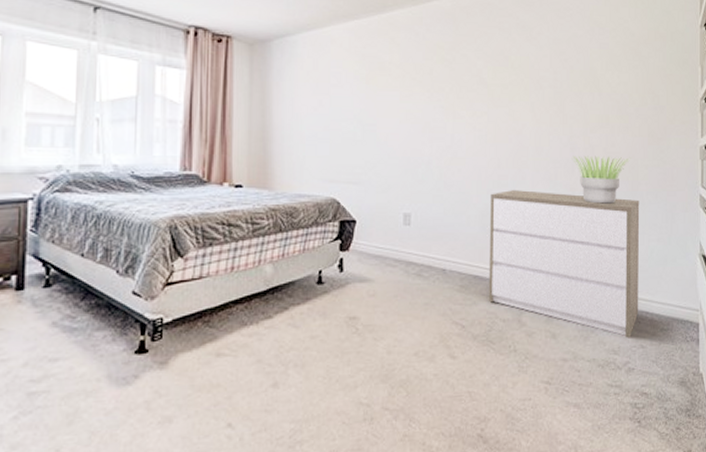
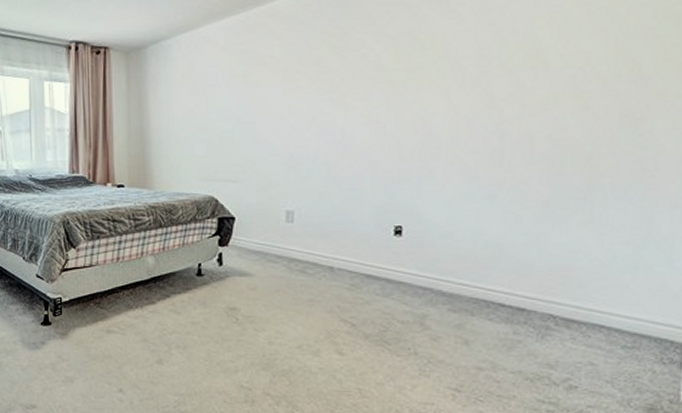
dresser: present [489,190,640,338] -> none [385,185,600,353]
potted plant: present [571,155,629,204] -> none [499,144,586,200]

